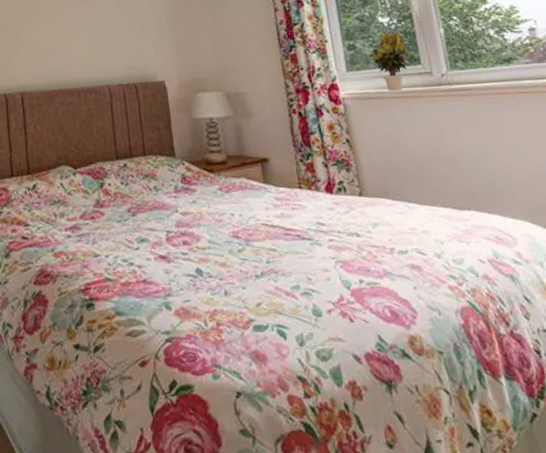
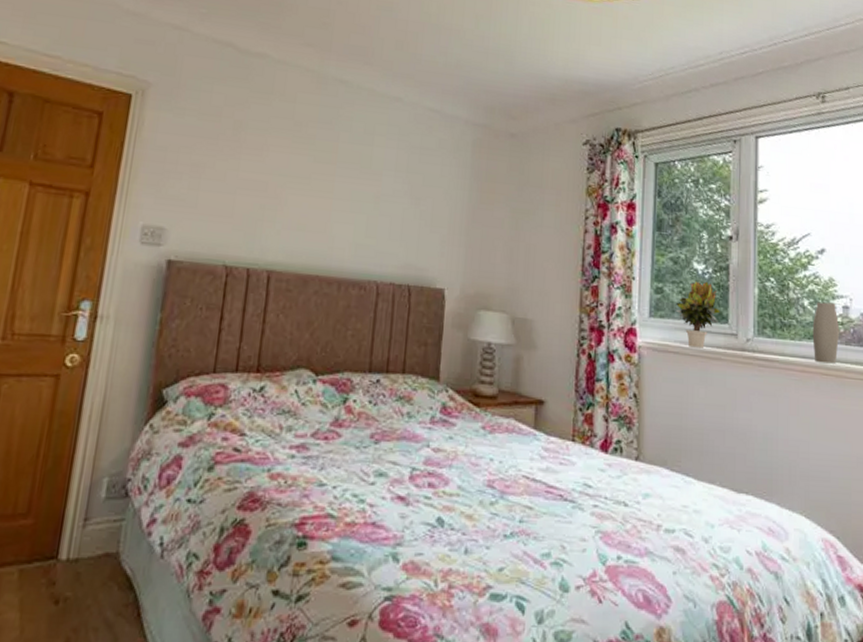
vase: none [501,28,533,83] -> present [812,302,839,364]

